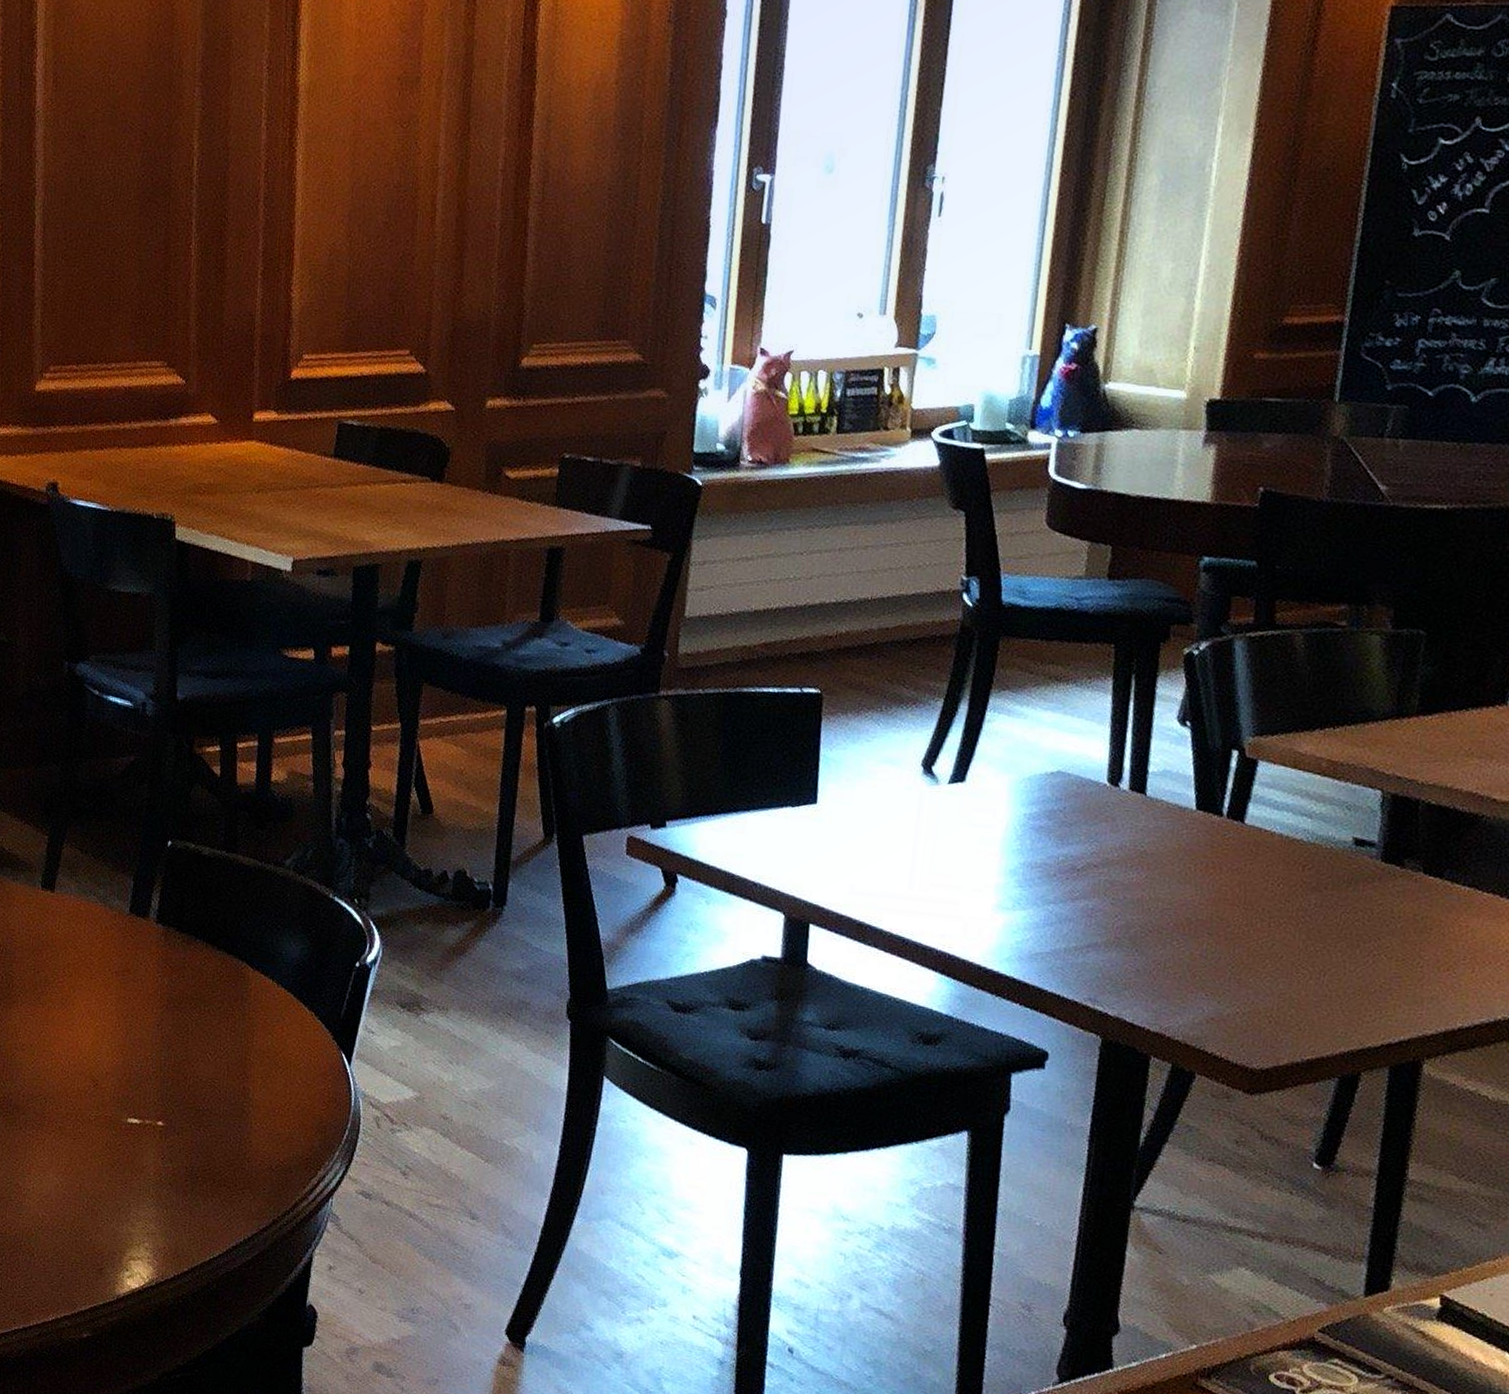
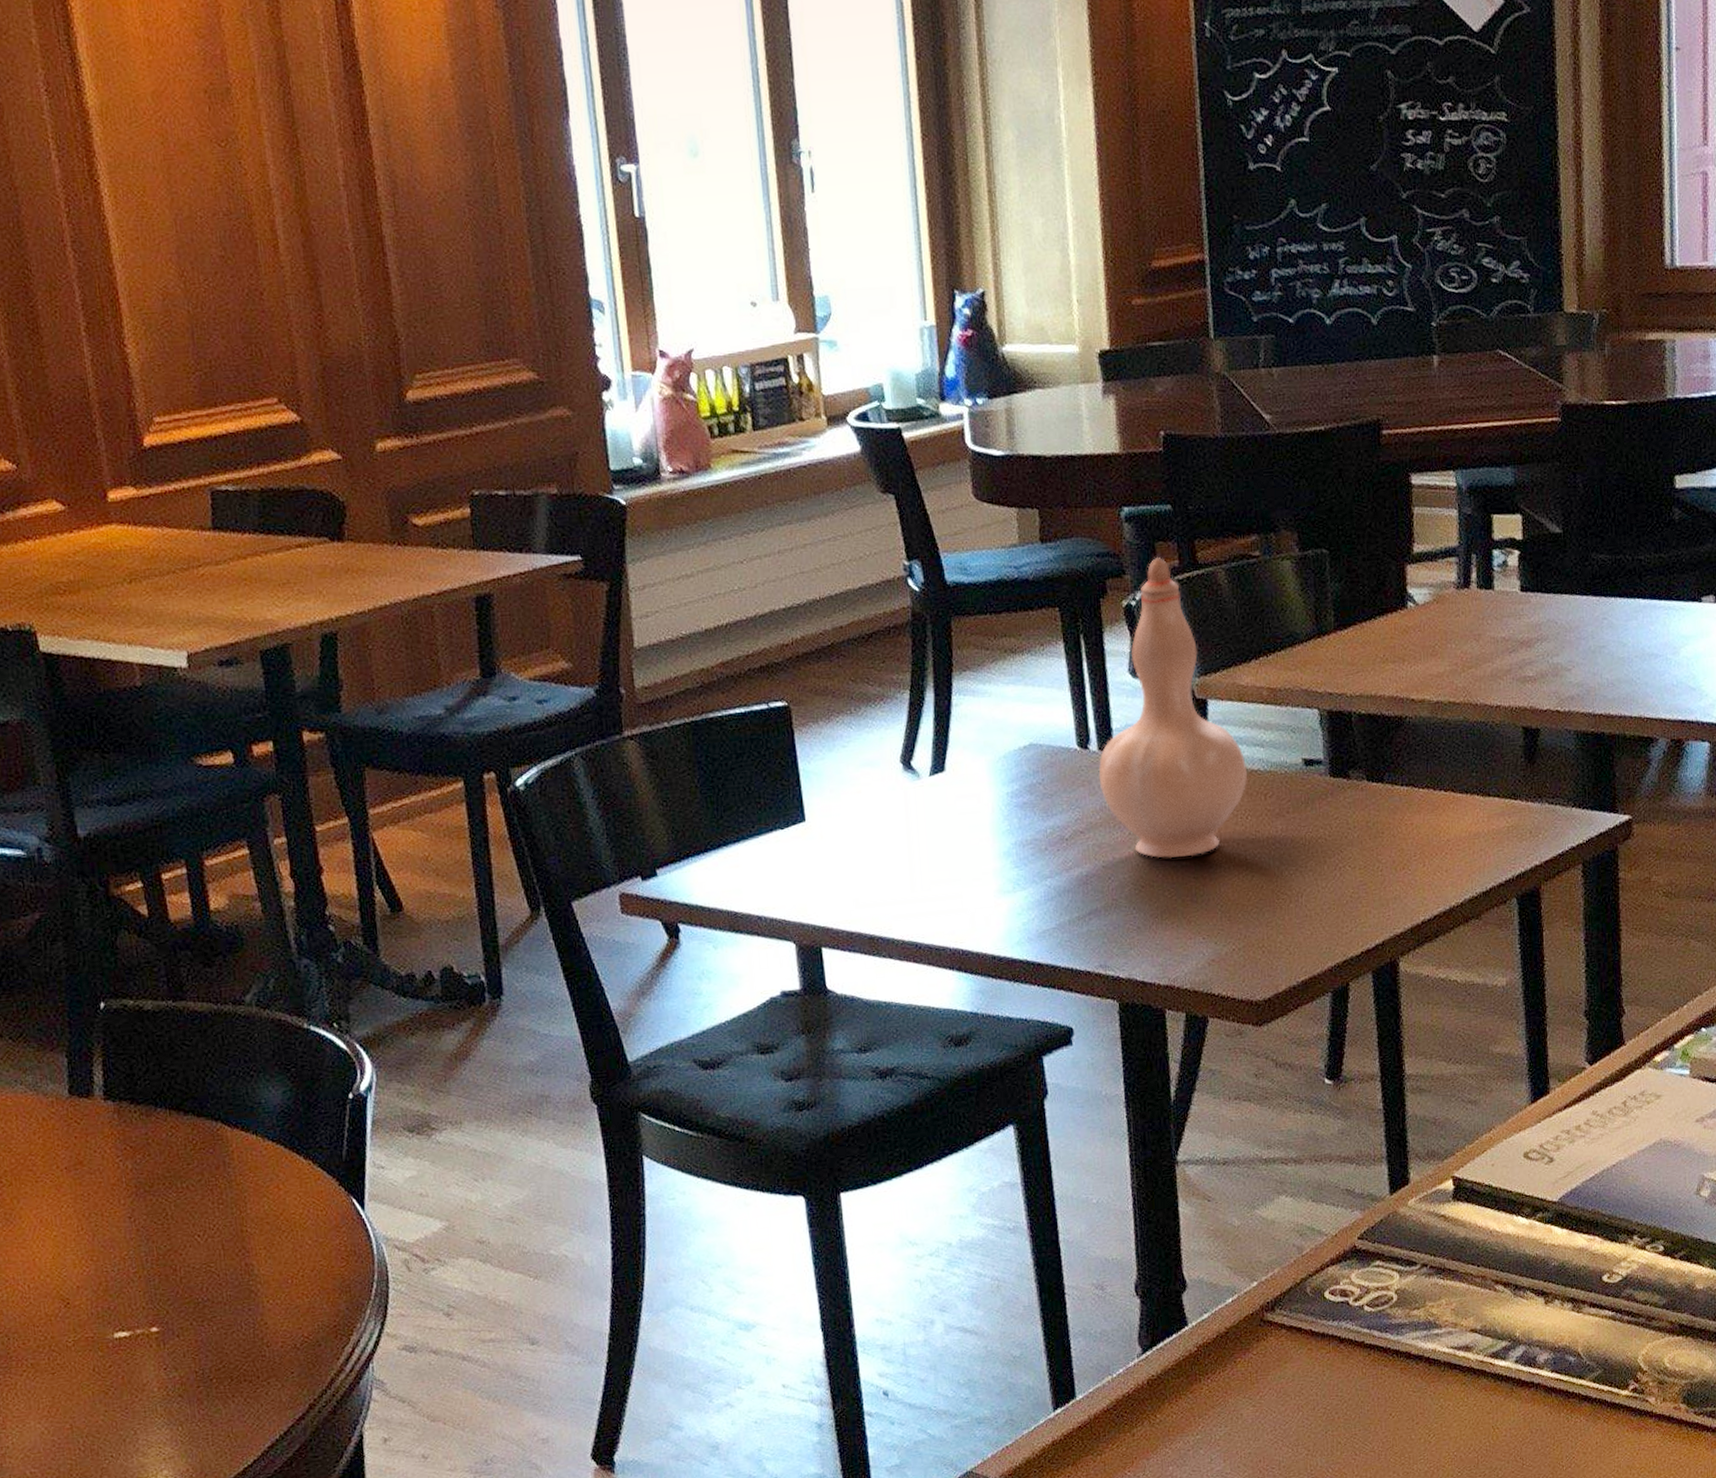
vase: none [1123,612,1290,912] -> present [1098,558,1248,859]

